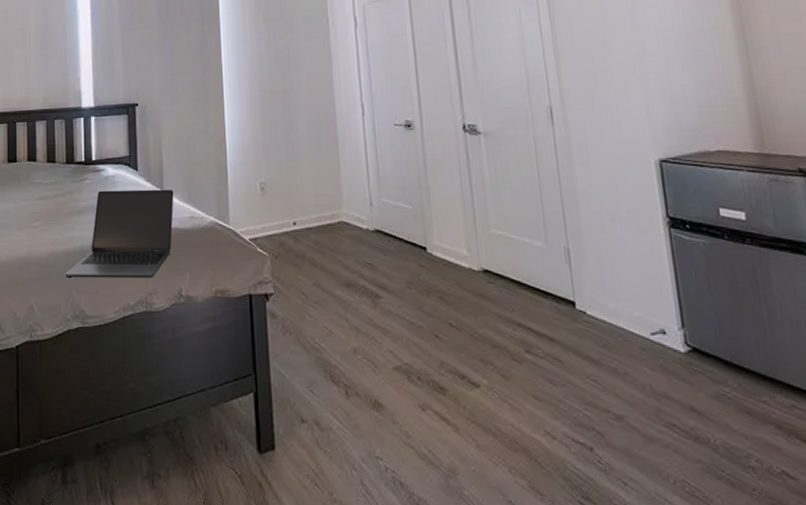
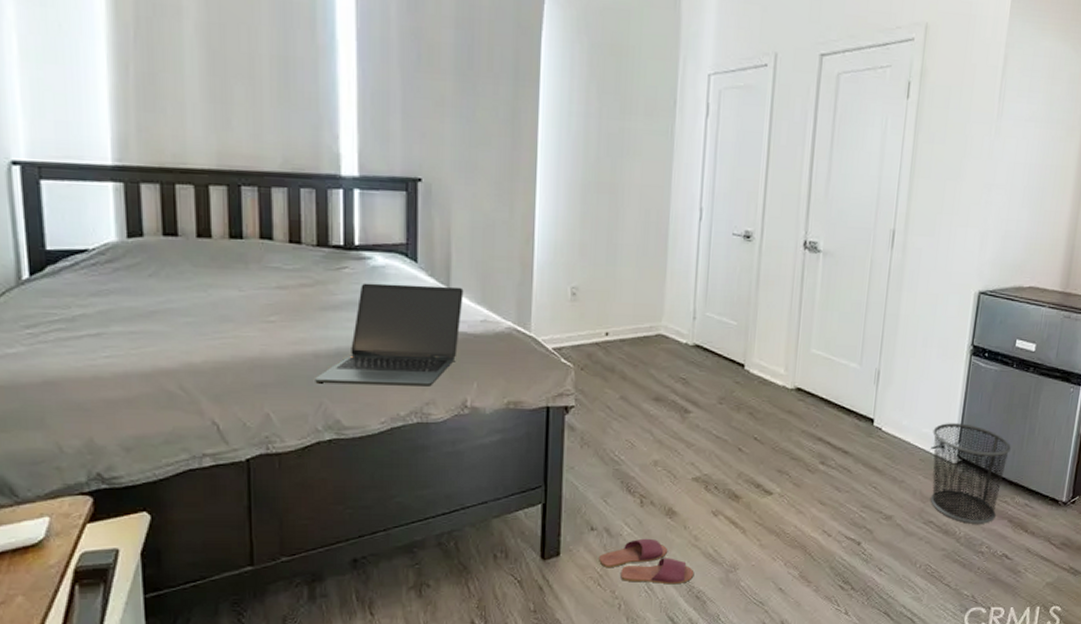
slippers: none [312,433,412,489] -> present [599,538,694,585]
trash can: none [647,305,757,430] -> present [930,423,1011,524]

